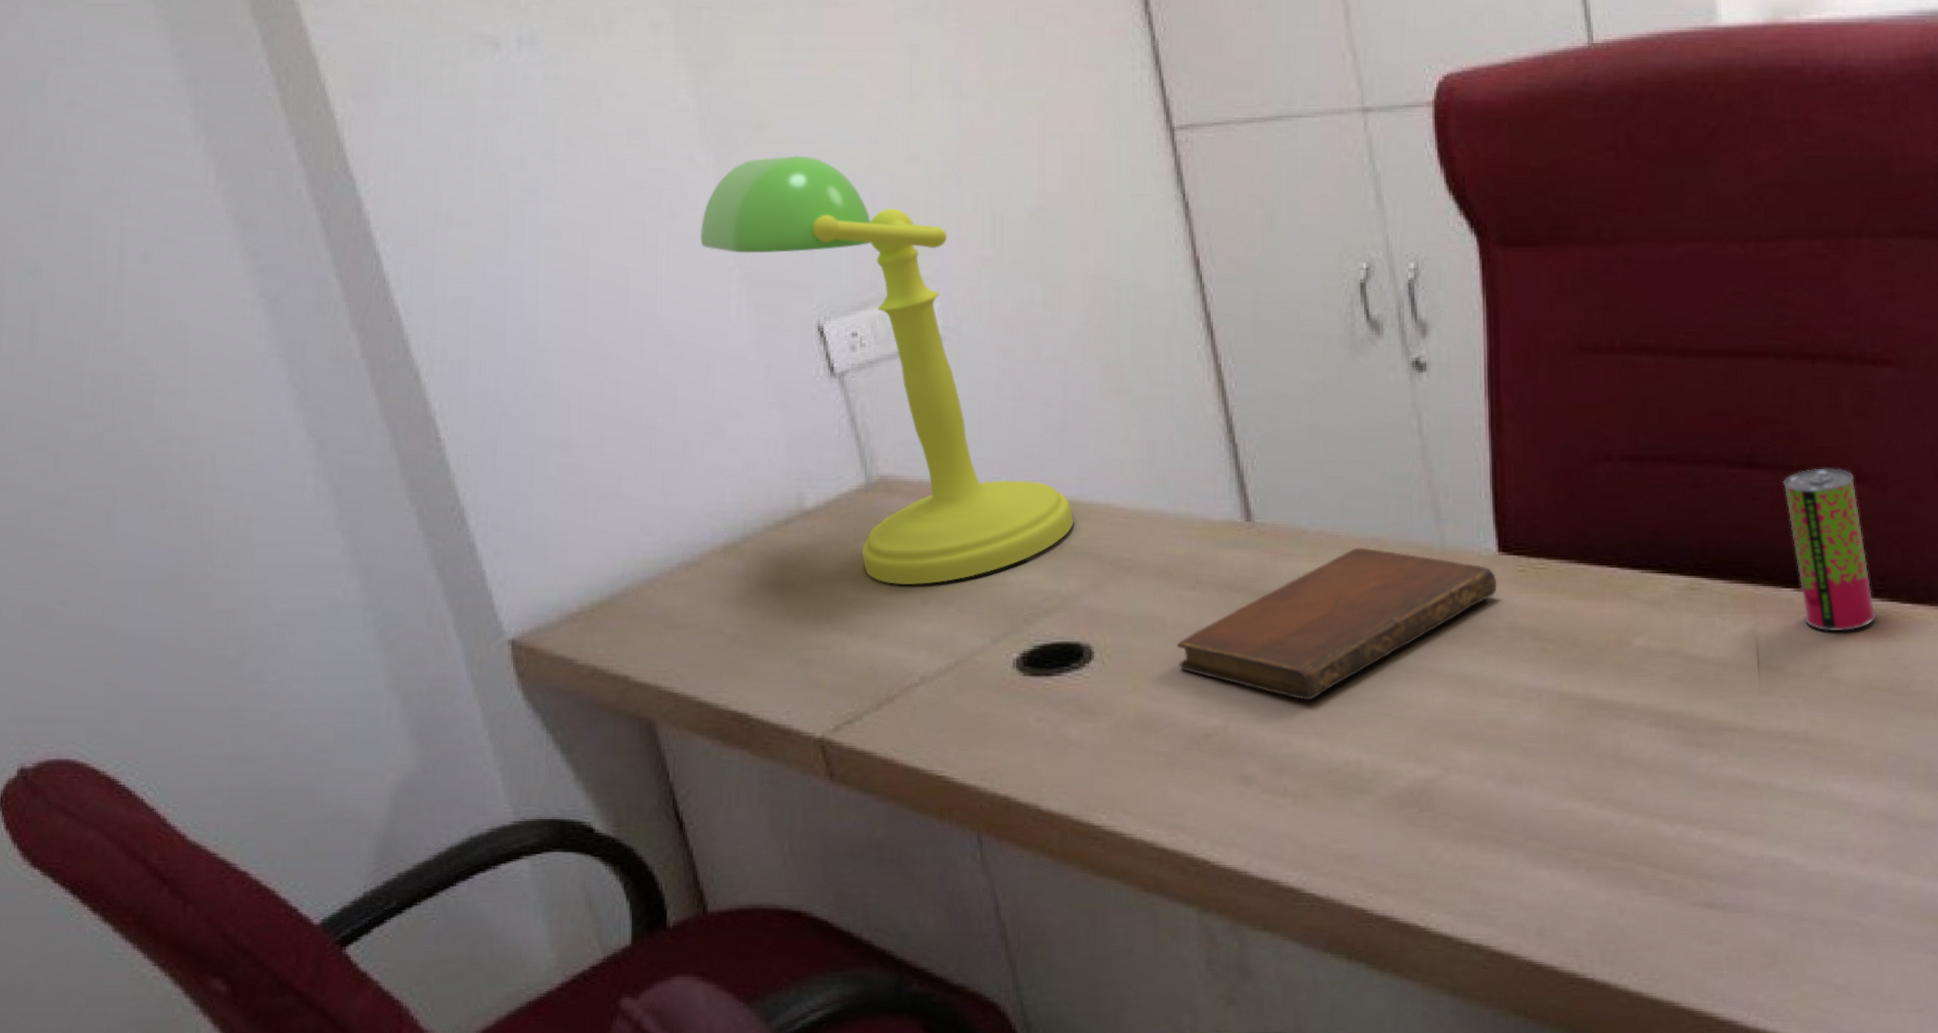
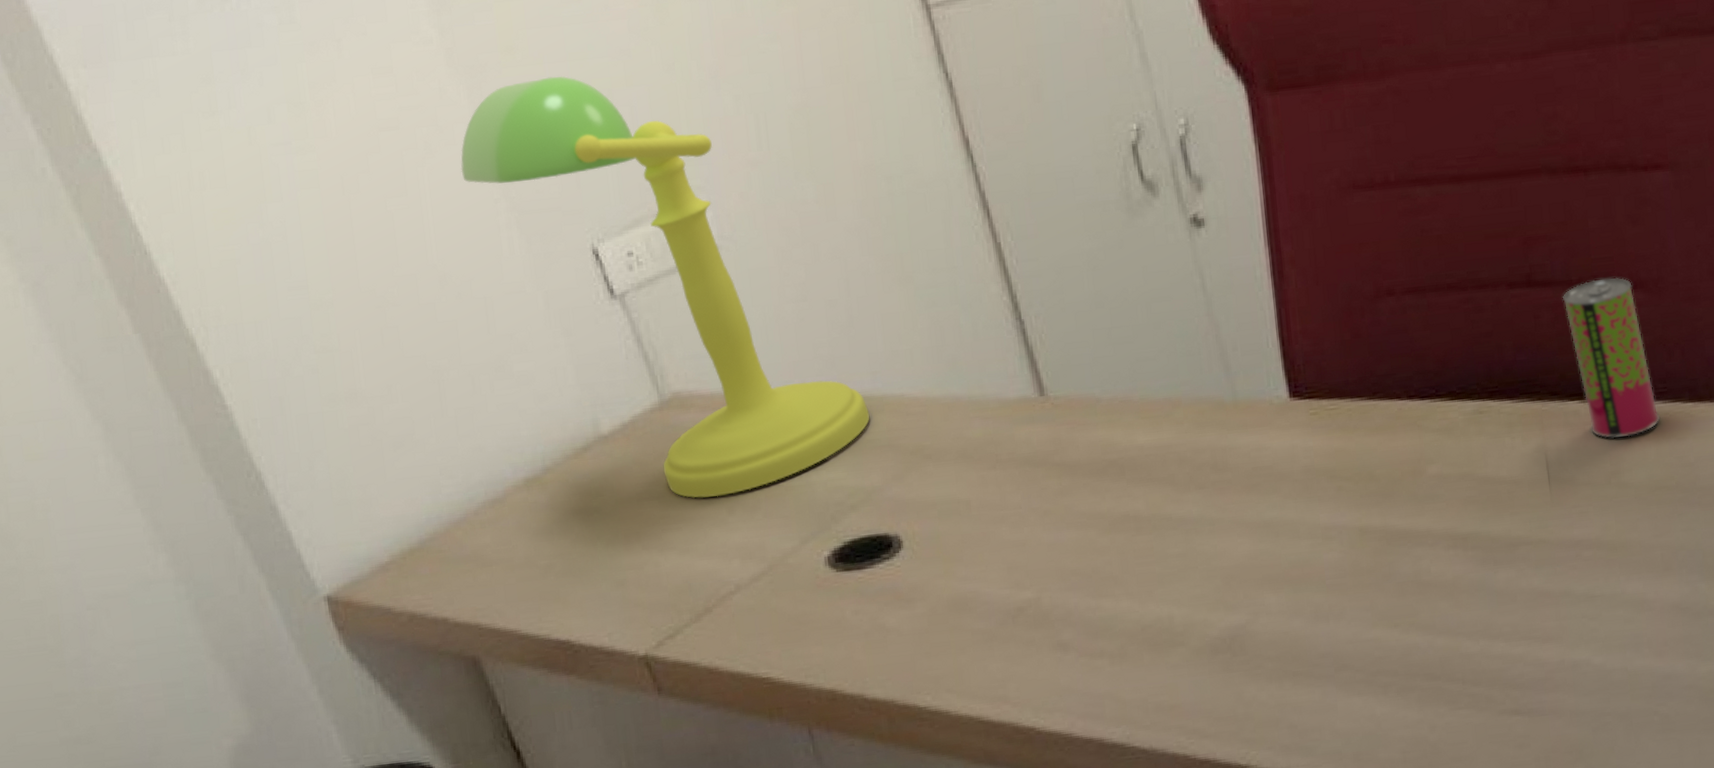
notebook: present [1176,547,1497,701] -> none [983,408,1291,564]

